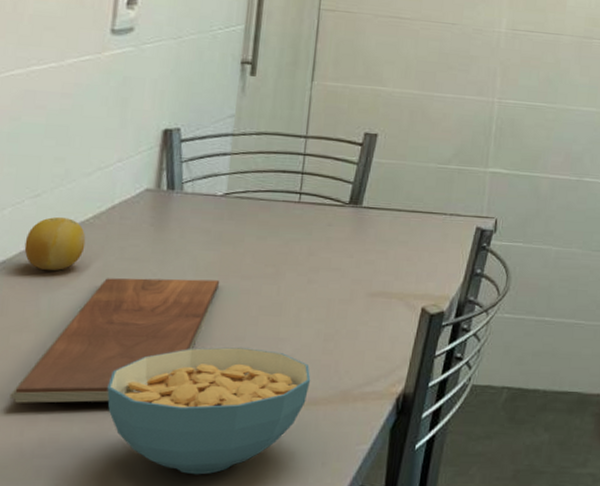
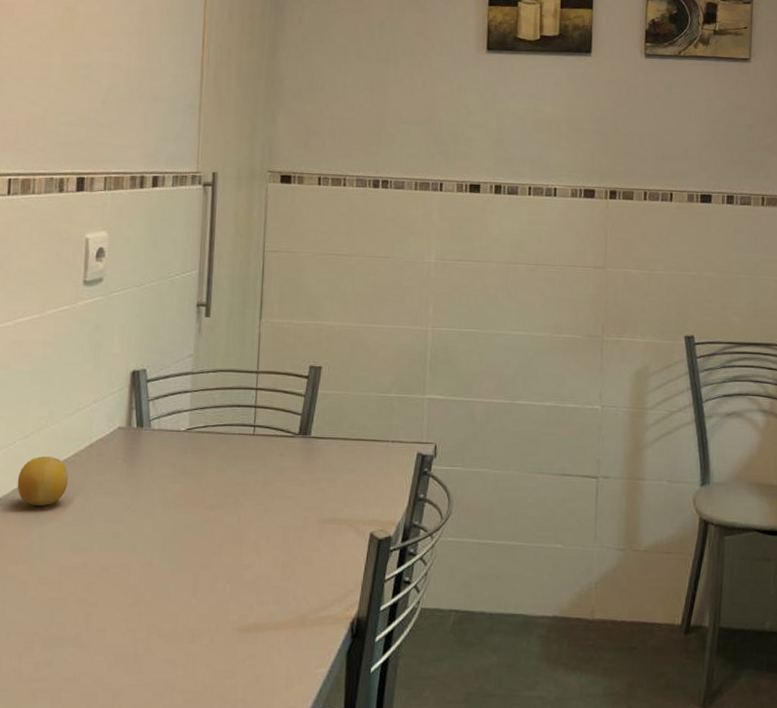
chopping board: present [9,278,220,403] -> none [9,510,187,630]
cereal bowl: present [107,347,311,475] -> none [92,575,272,698]

